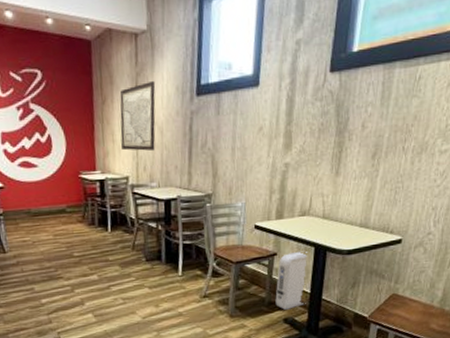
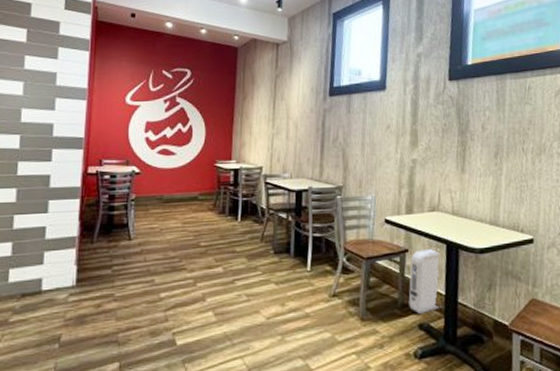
wall art: present [119,80,156,151] -> none [258,82,293,144]

